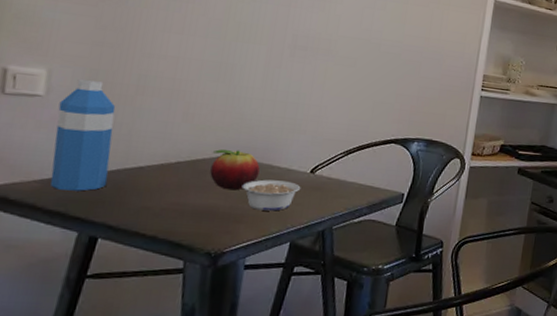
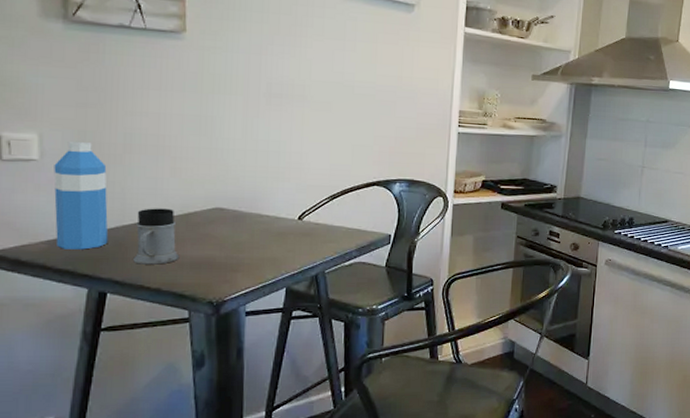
mug: none [131,152,182,211] -> present [133,208,180,265]
fruit: present [210,149,260,190] -> none [202,201,249,241]
legume: present [241,179,301,211] -> none [234,228,291,259]

